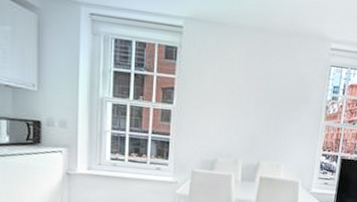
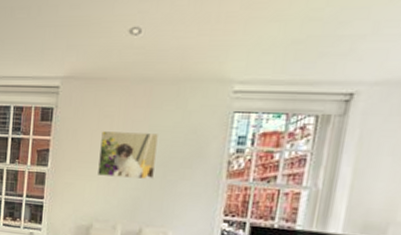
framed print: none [221,74,273,120] -> present [98,131,158,179]

